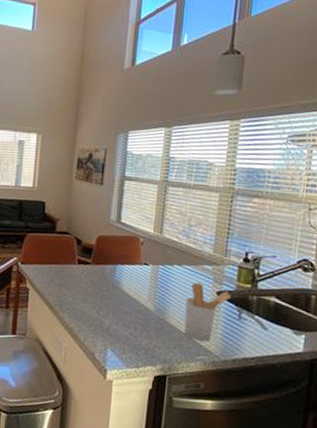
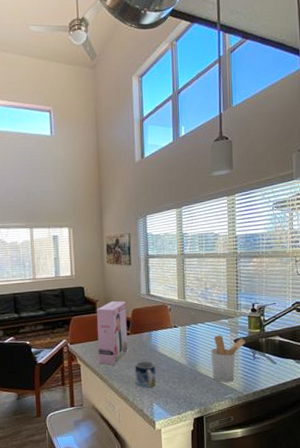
cereal box: none [50,223,91,296] -> present [96,301,128,365]
mug: none [89,296,116,330] -> present [134,361,157,388]

